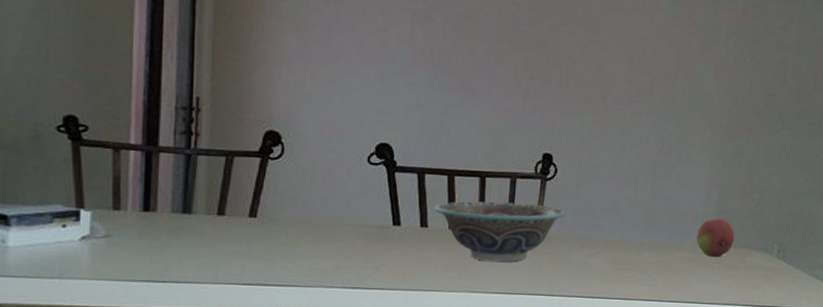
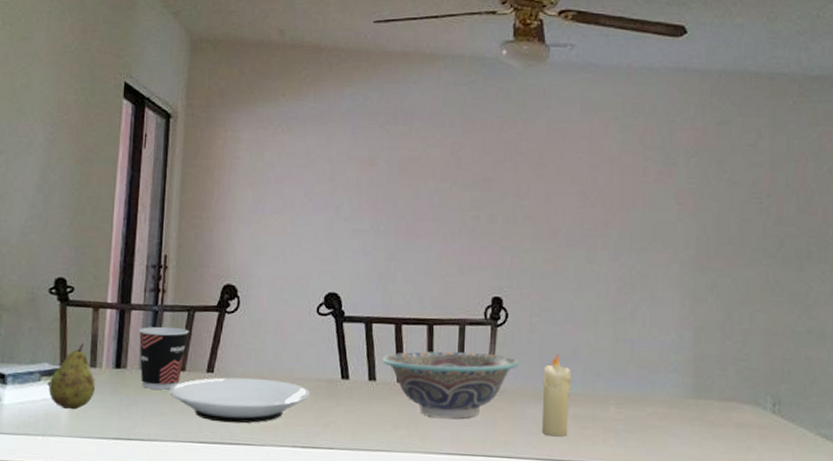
fruit: none [63,184,120,253] -> present [48,343,95,410]
cup: none [169,170,228,233] -> present [138,326,189,390]
plate: none [207,222,361,266] -> present [169,377,311,424]
candle: none [583,206,612,278] -> present [542,354,571,437]
fruit: present [696,218,735,257] -> none [671,365,717,413]

